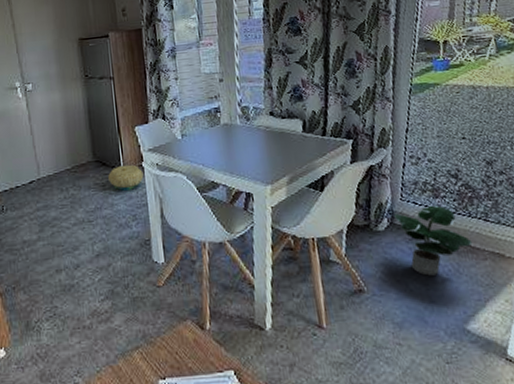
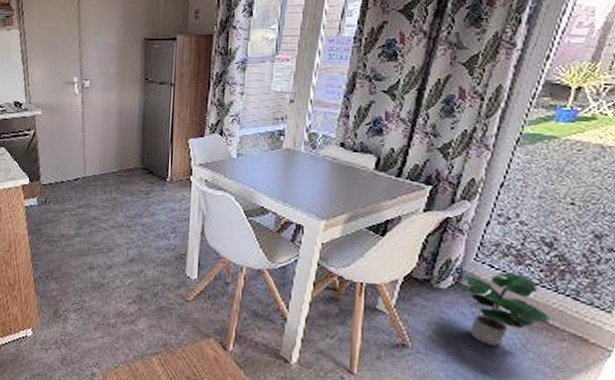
basket: present [108,164,144,191] -> none [153,176,190,202]

